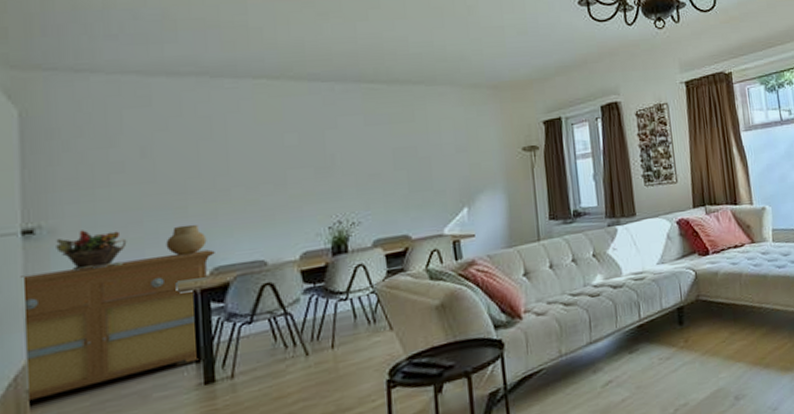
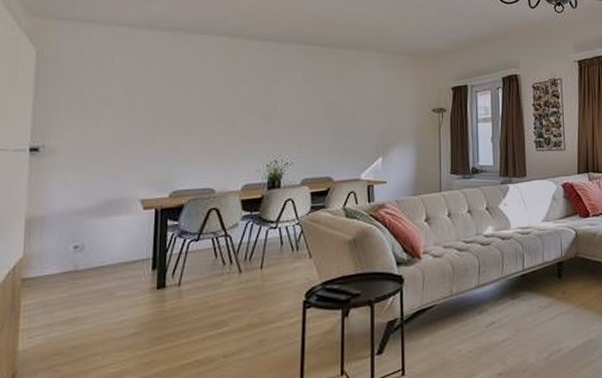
sideboard: present [20,249,215,401] -> none [21,175,175,288]
potted plant: present [56,230,127,271] -> none [54,151,108,184]
ceramic pot: present [166,224,207,256] -> none [137,153,169,179]

